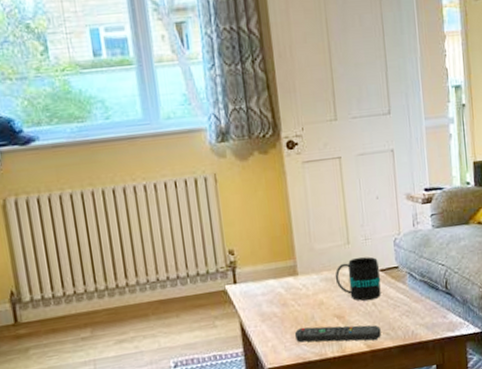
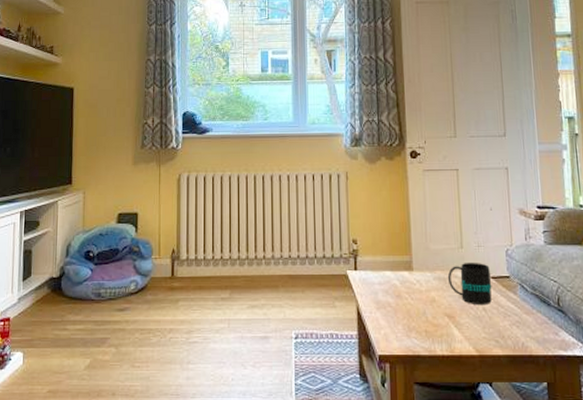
remote control: present [294,325,381,343] -> none [406,321,491,345]

